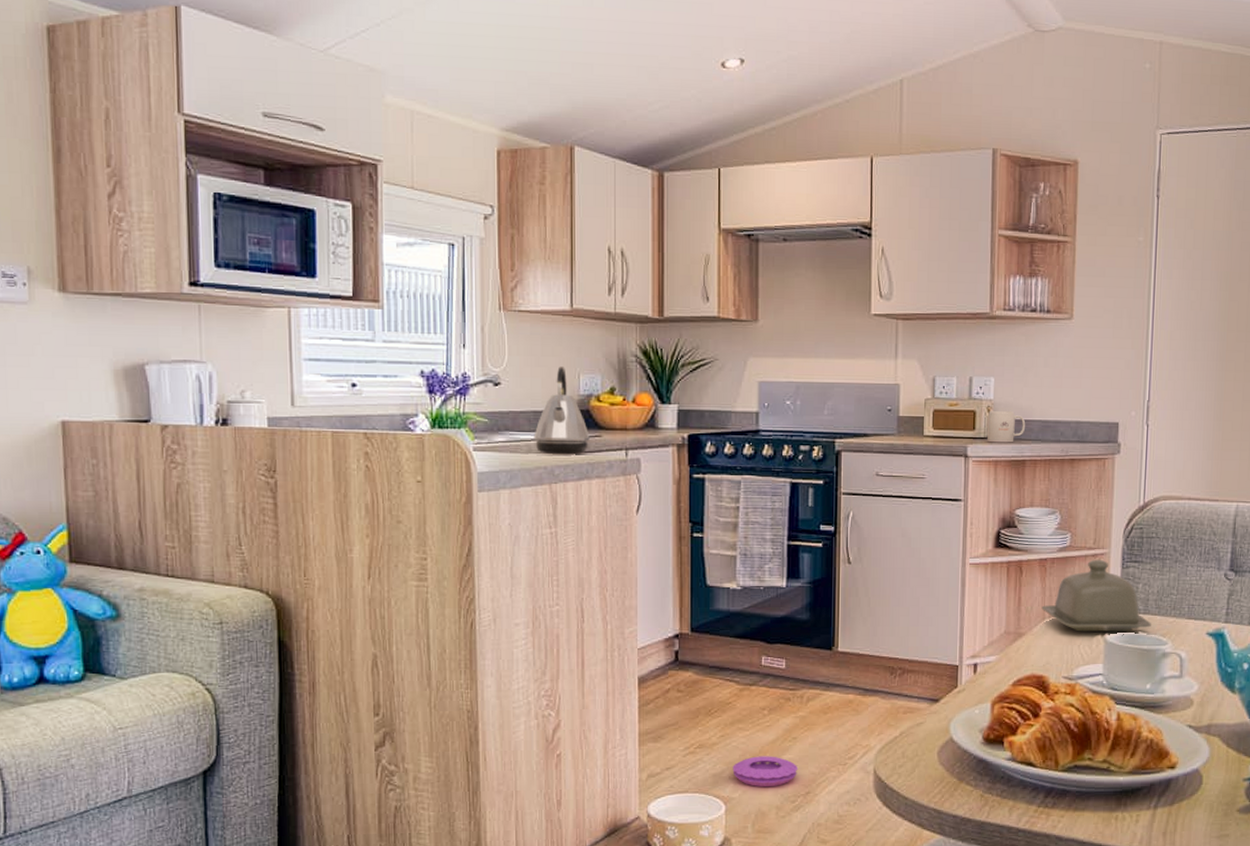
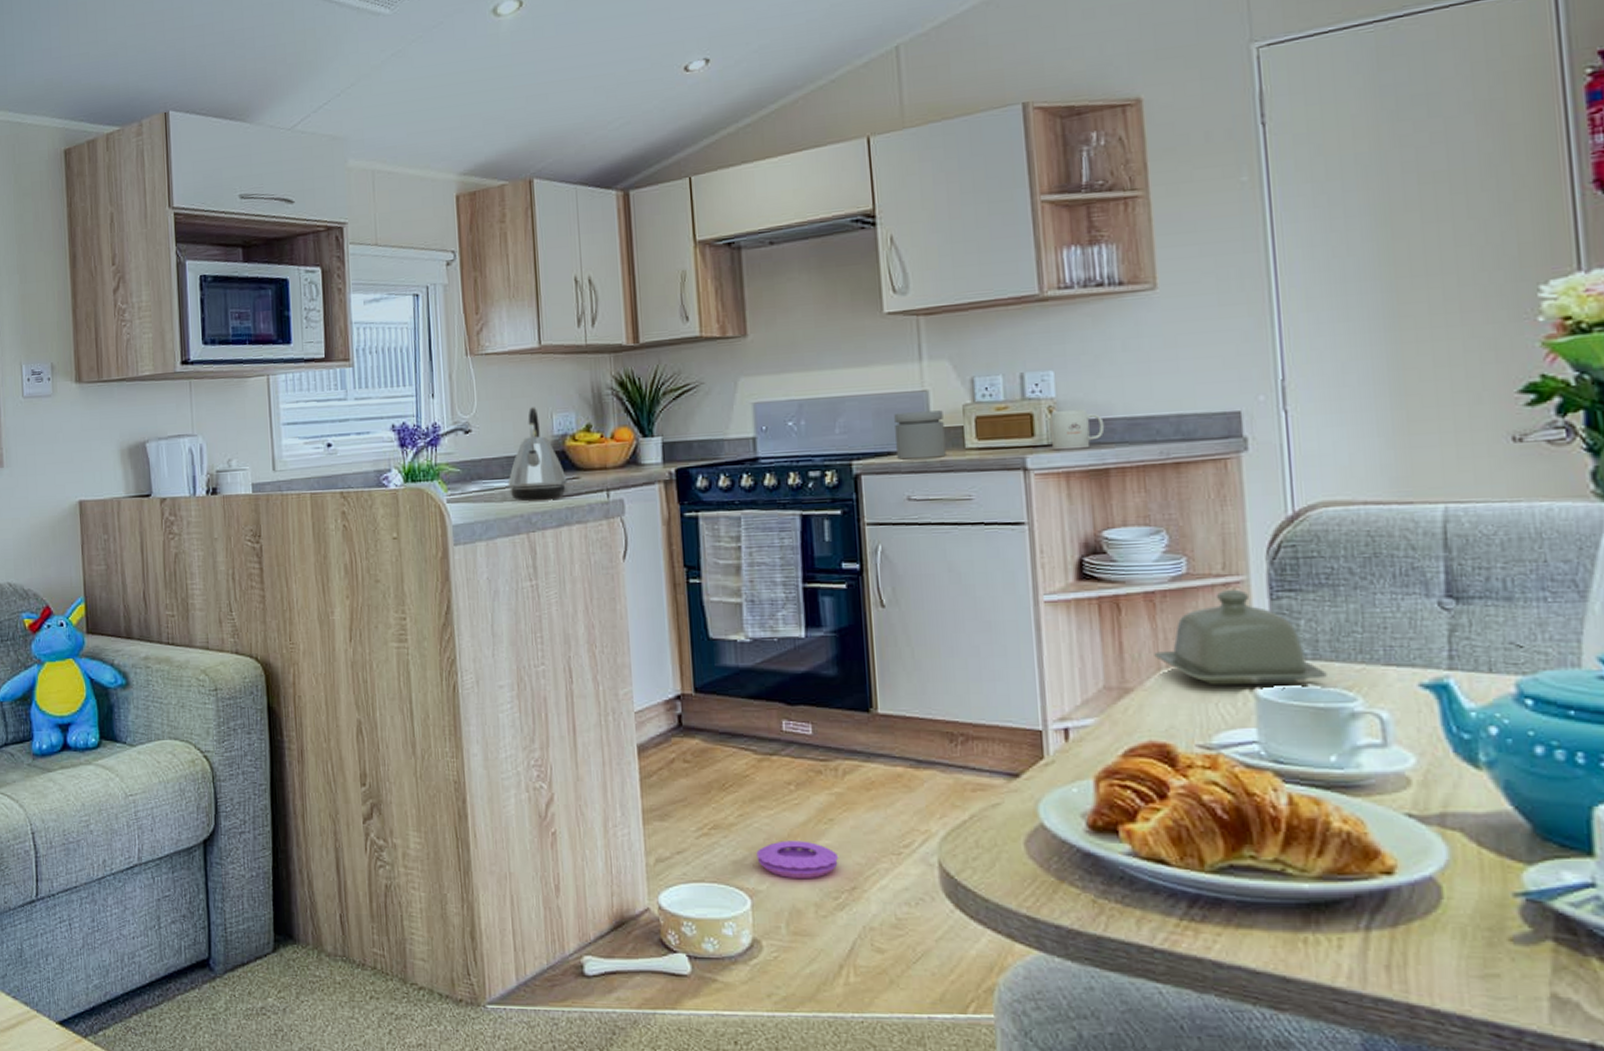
jar: none [871,401,909,443] -> present [894,410,946,461]

